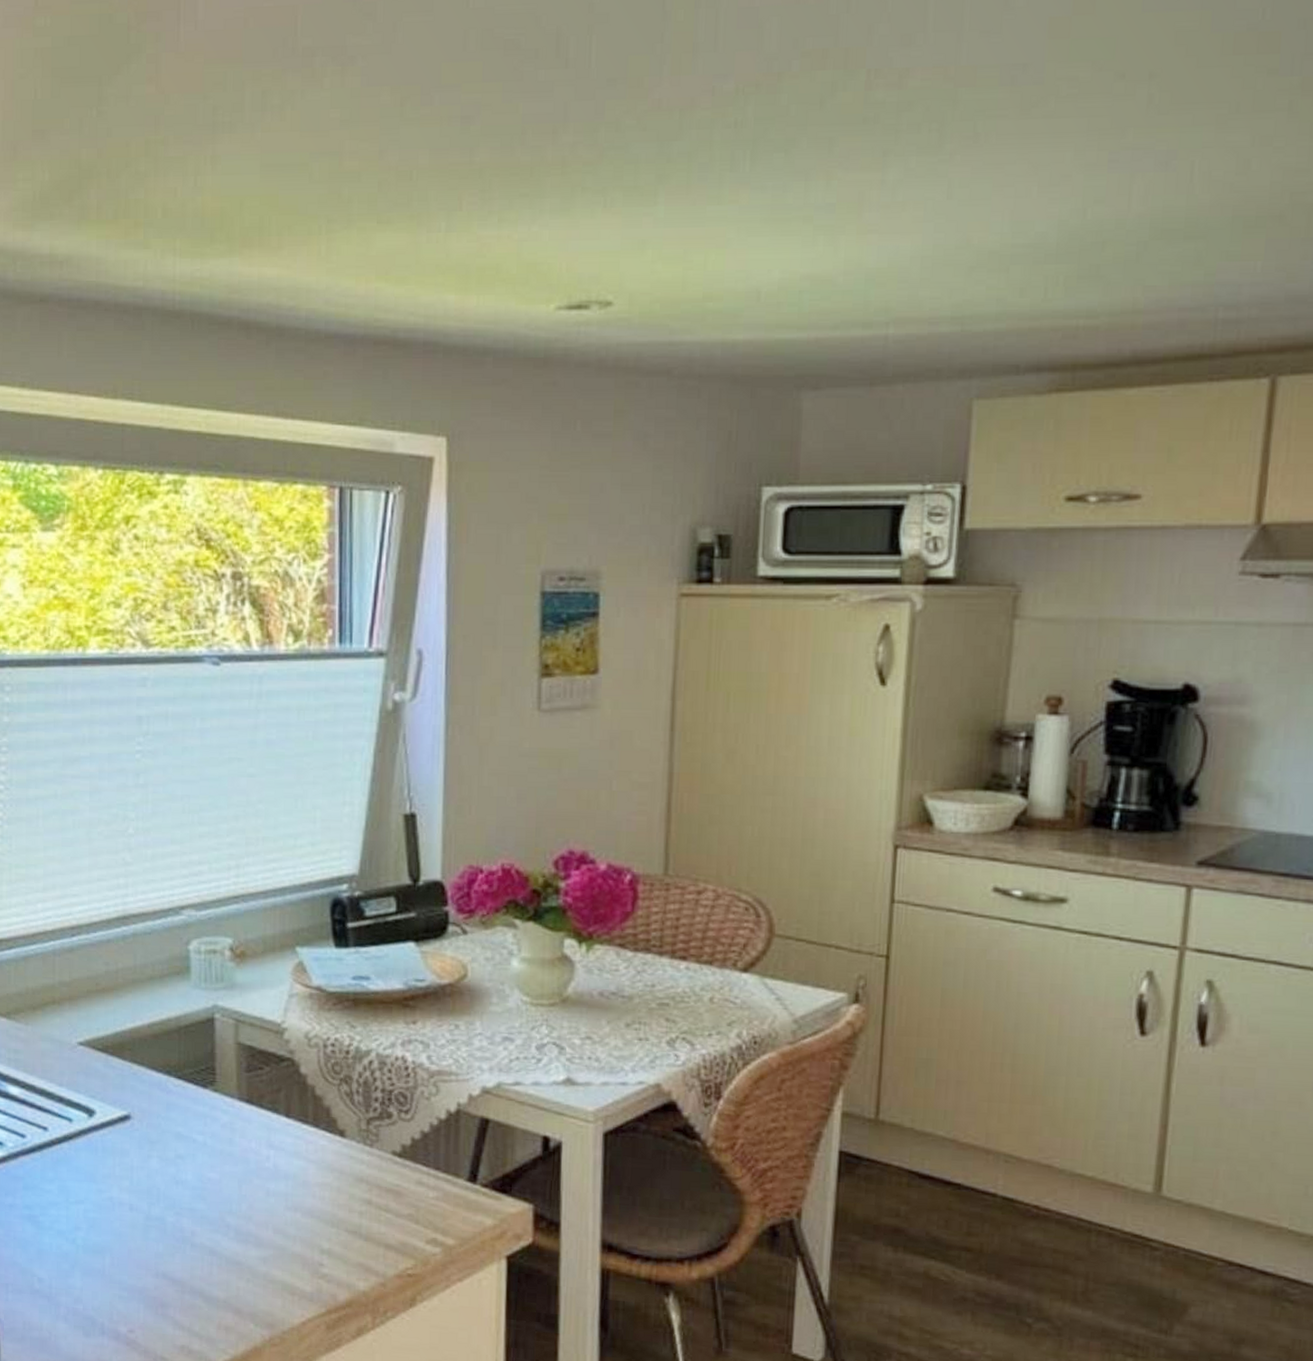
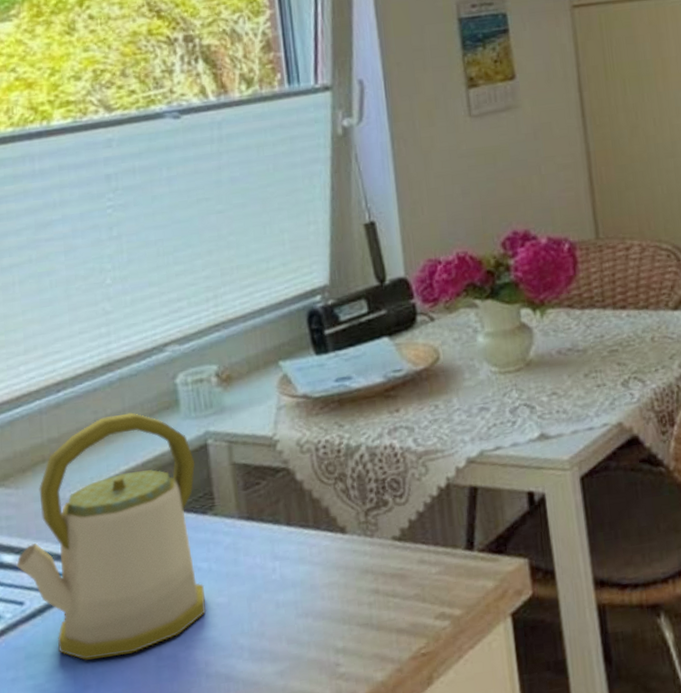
kettle: none [21,970,201,1207] -> present [16,412,207,660]

